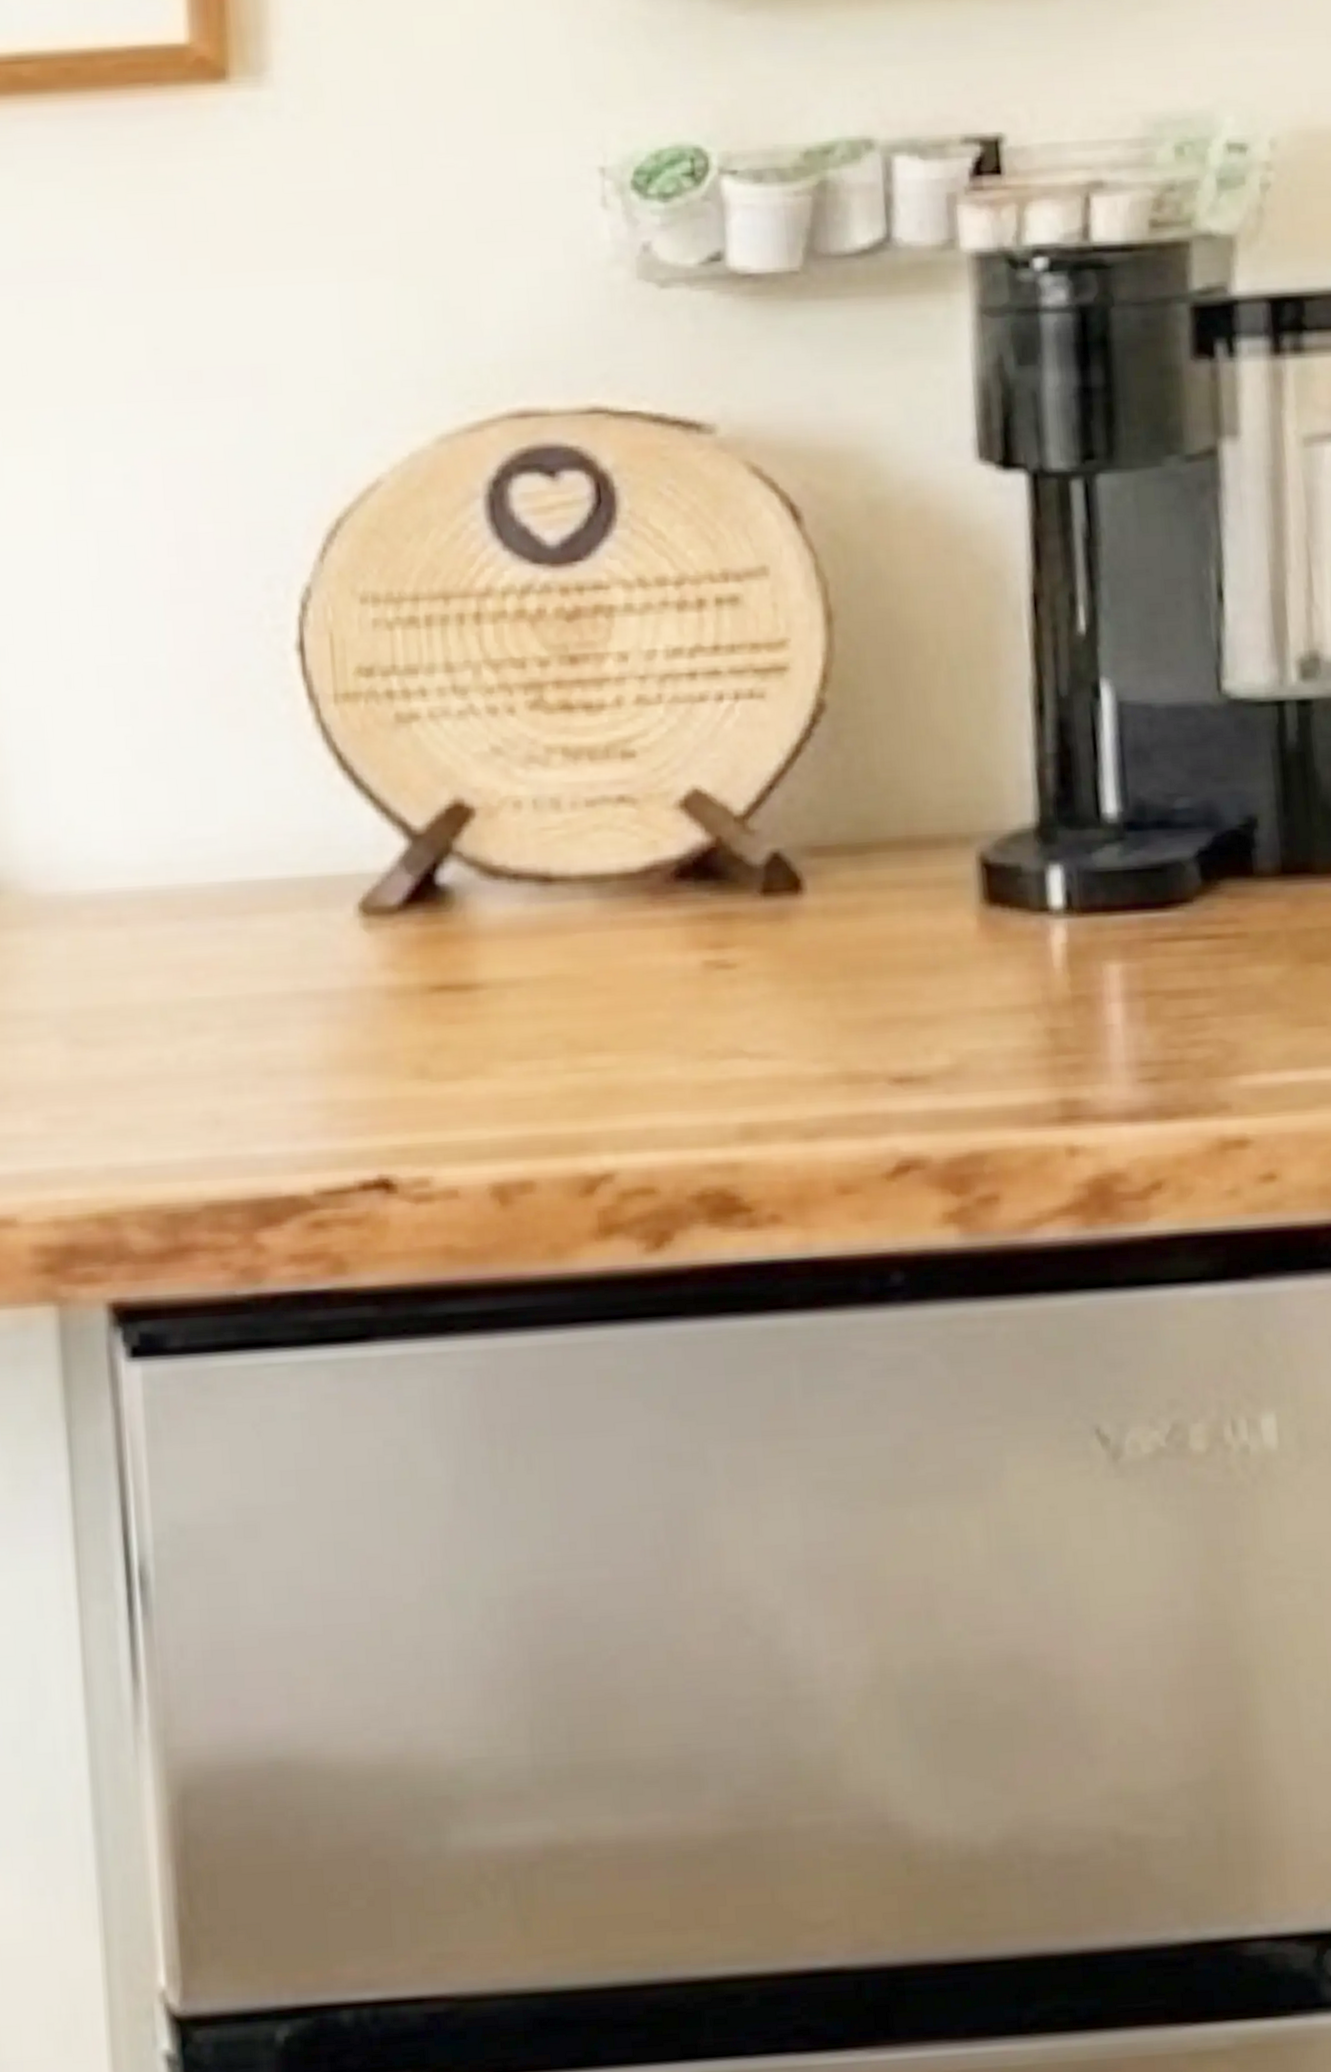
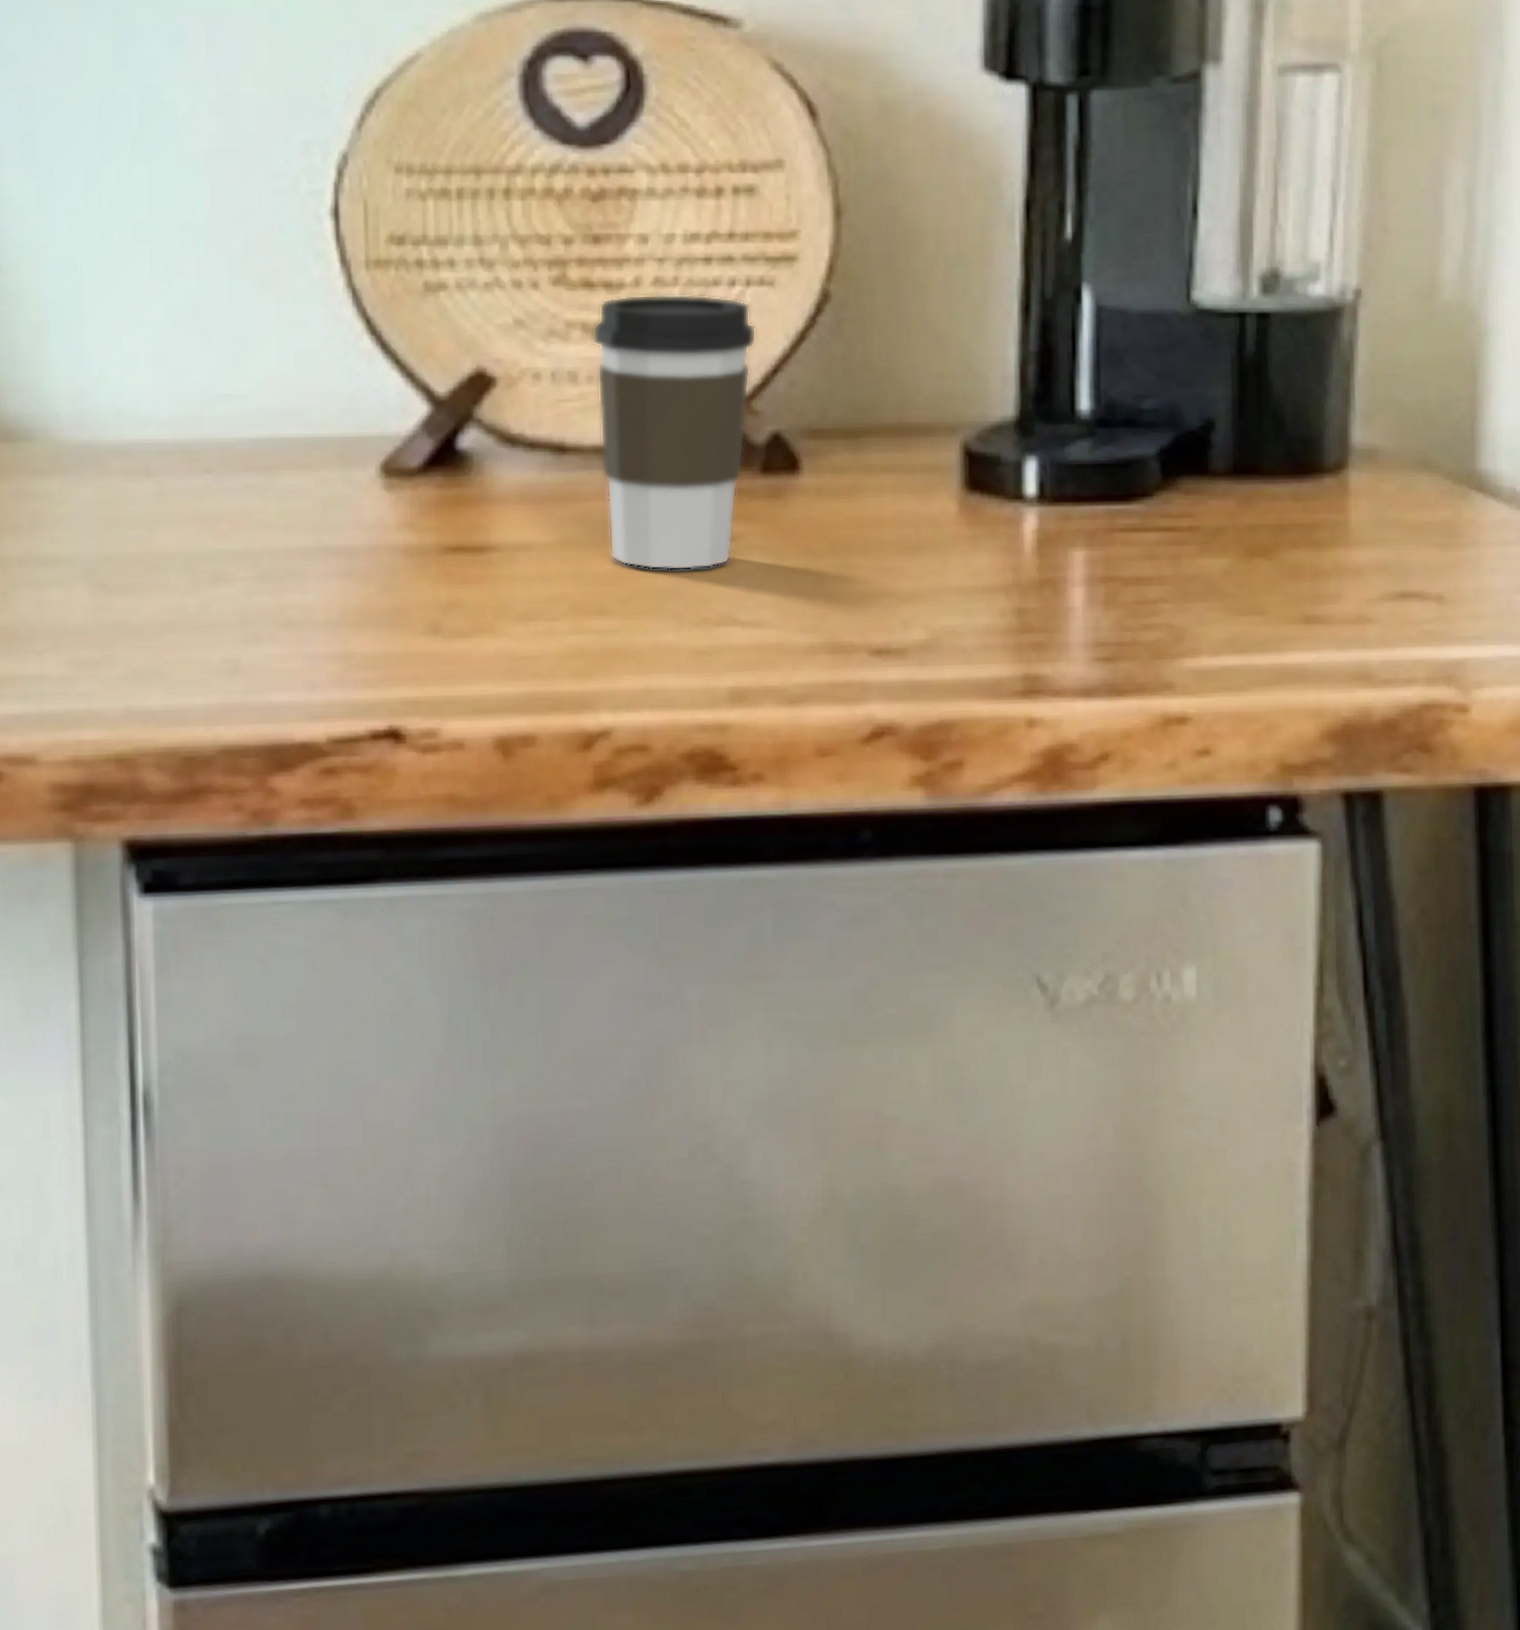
coffee cup: none [574,711,749,1002] -> present [592,294,757,571]

